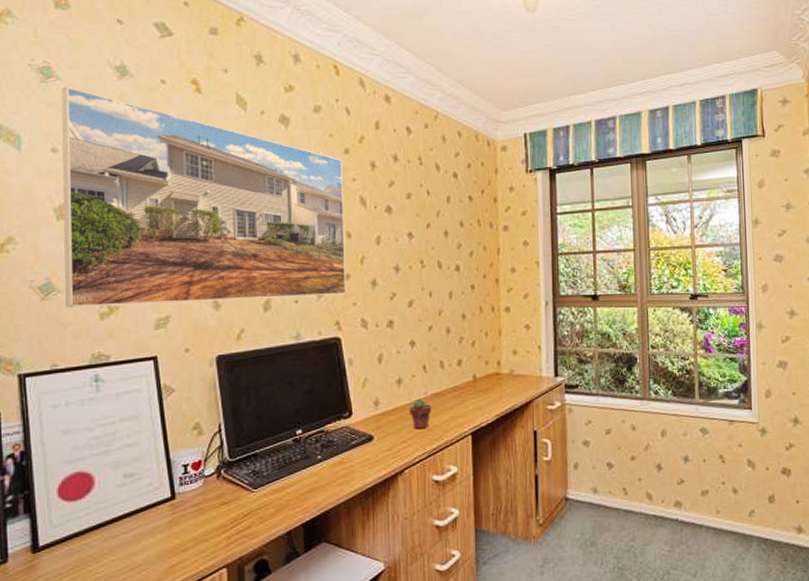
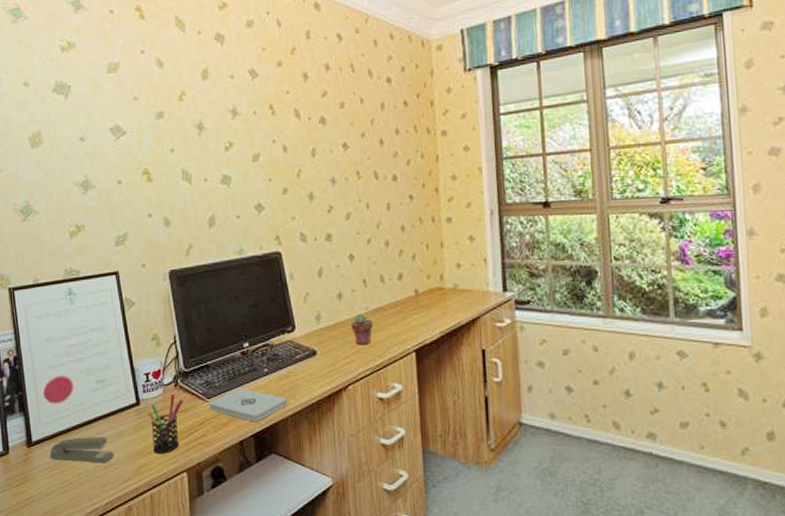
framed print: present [61,86,347,308] -> none [29,24,285,227]
stapler: none [61,536,142,565] -> present [50,437,115,463]
pen holder: none [183,486,226,550] -> present [147,394,183,454]
notepad: none [255,476,342,511] -> present [209,387,288,422]

